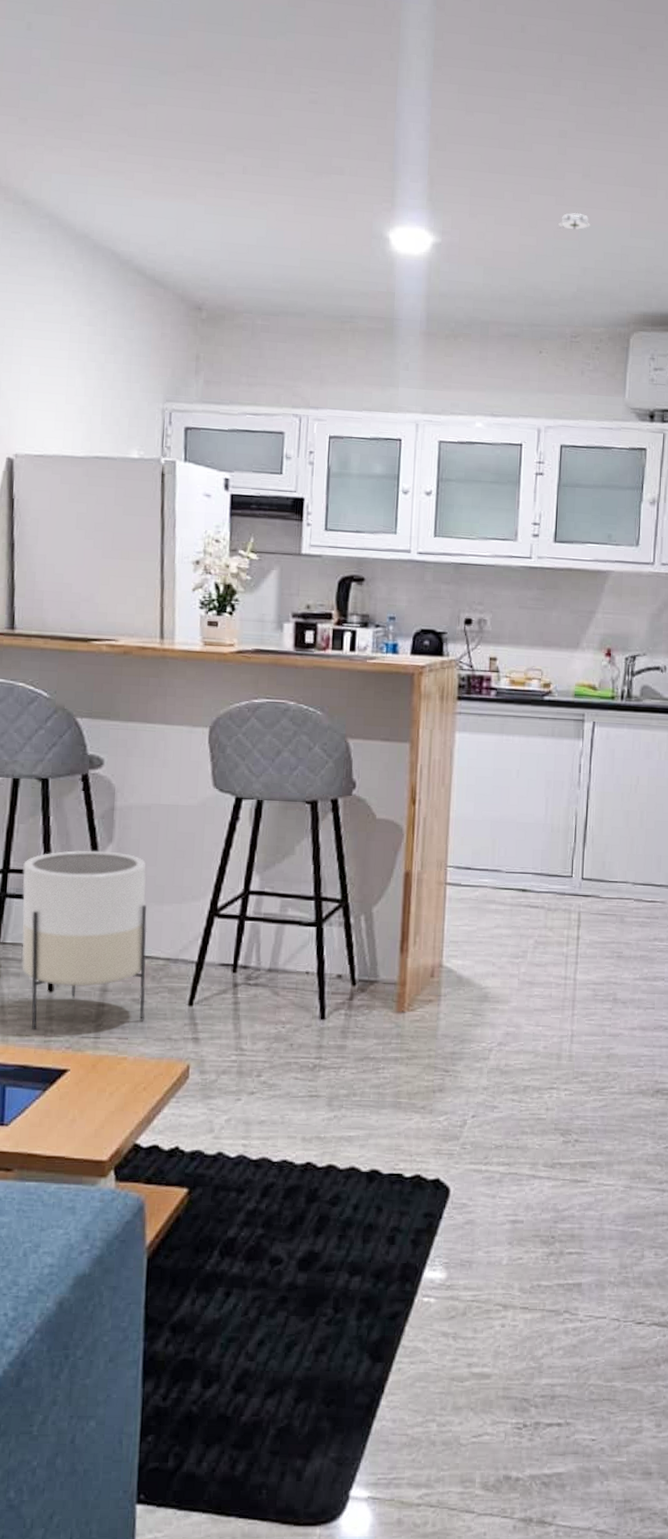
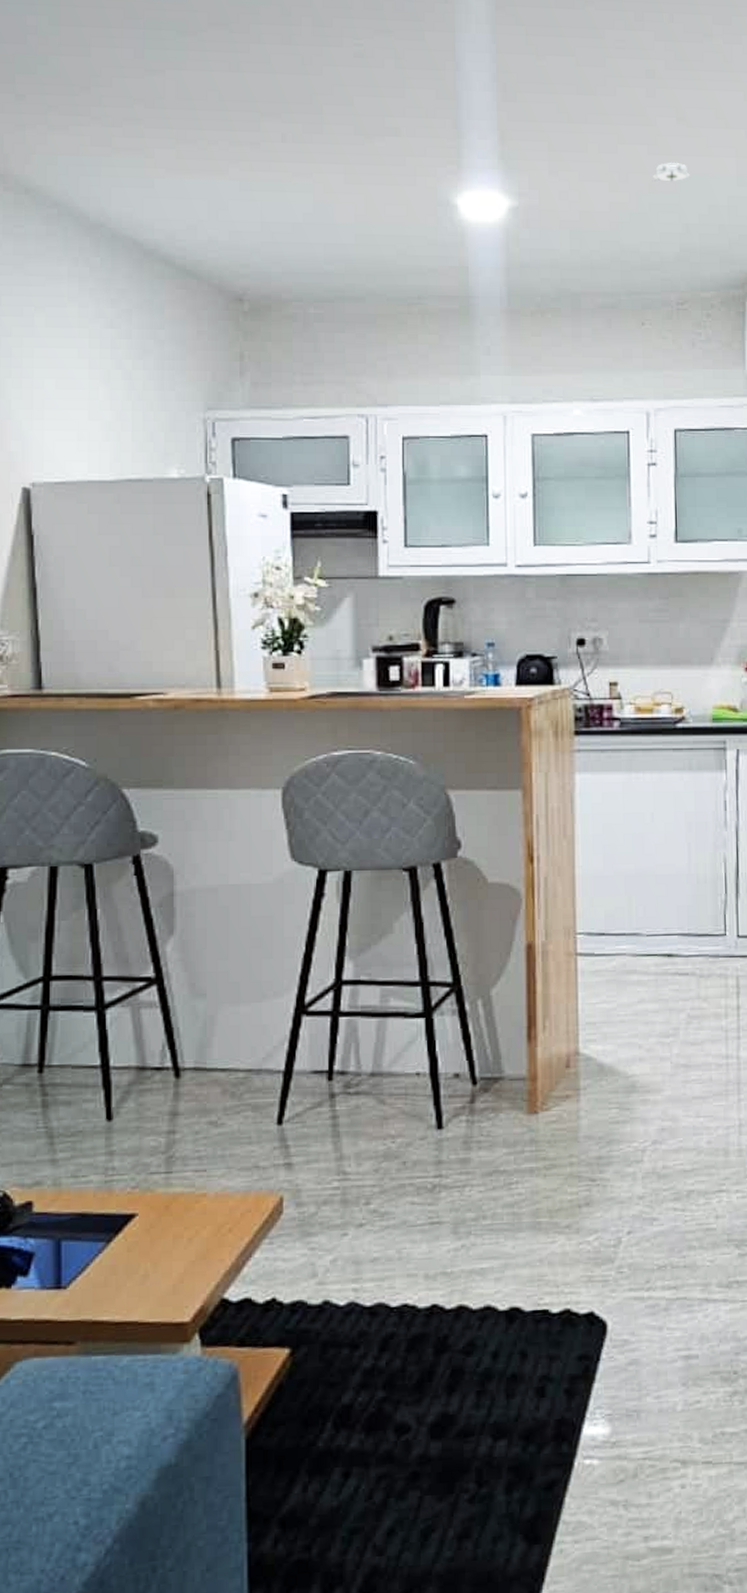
planter: present [21,850,147,1031] -> none [68,945,226,1170]

